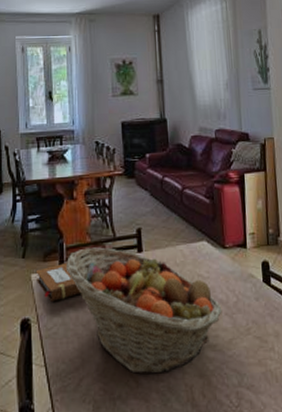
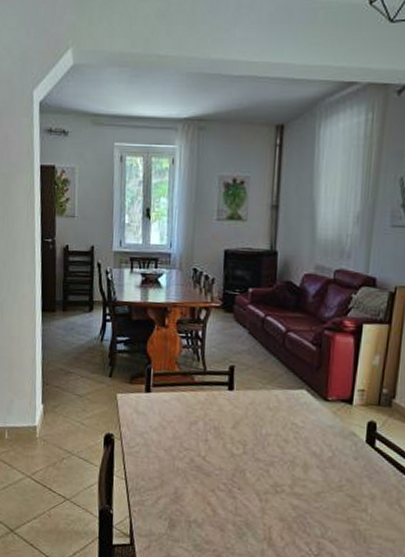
notebook: present [35,263,81,302] -> none [121,388,165,423]
fruit basket: present [65,247,222,374] -> none [151,377,314,509]

